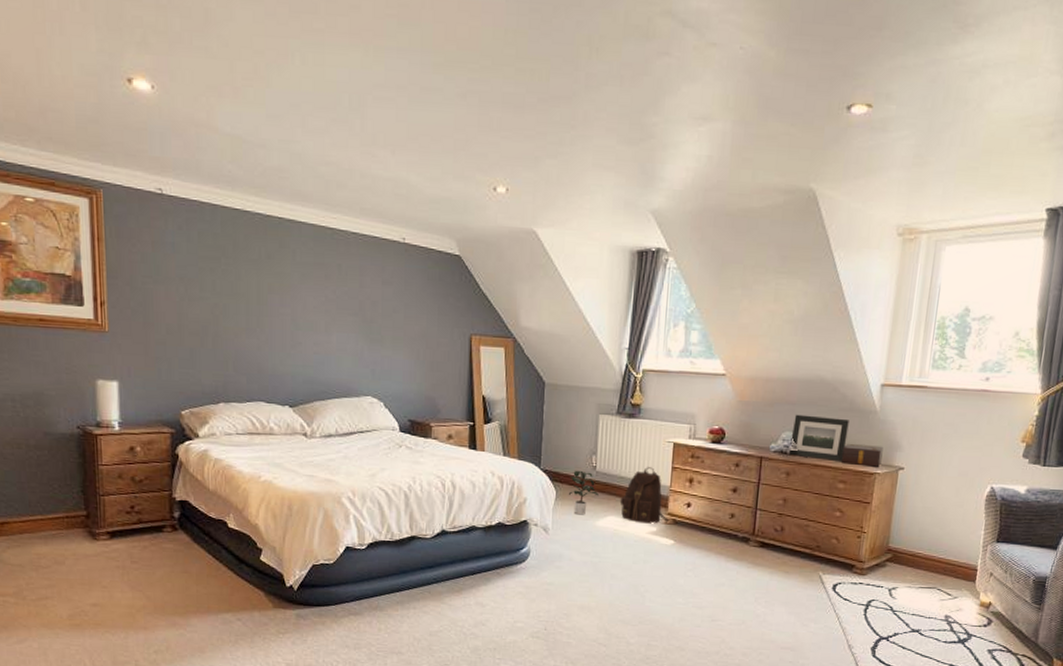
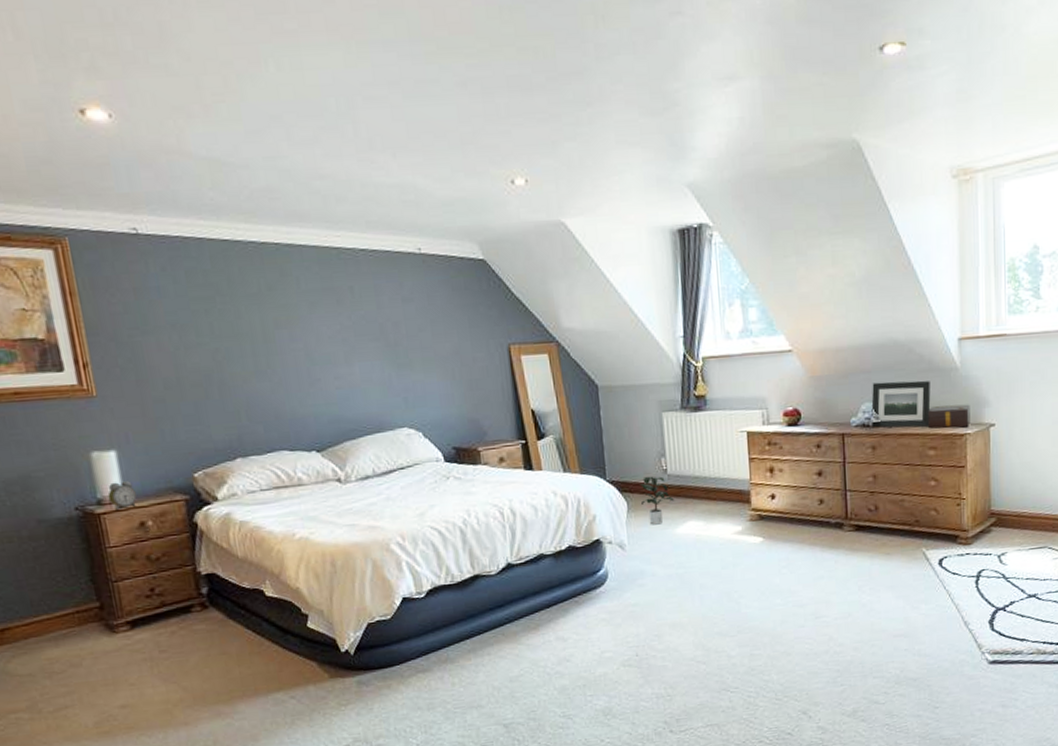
alarm clock: none [106,409,131,435] -> present [107,481,138,512]
backpack: present [619,467,670,524] -> none [698,461,755,524]

